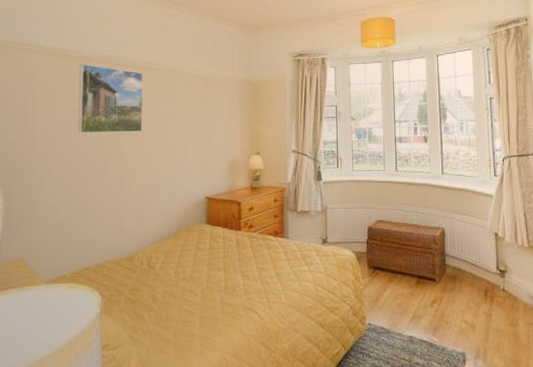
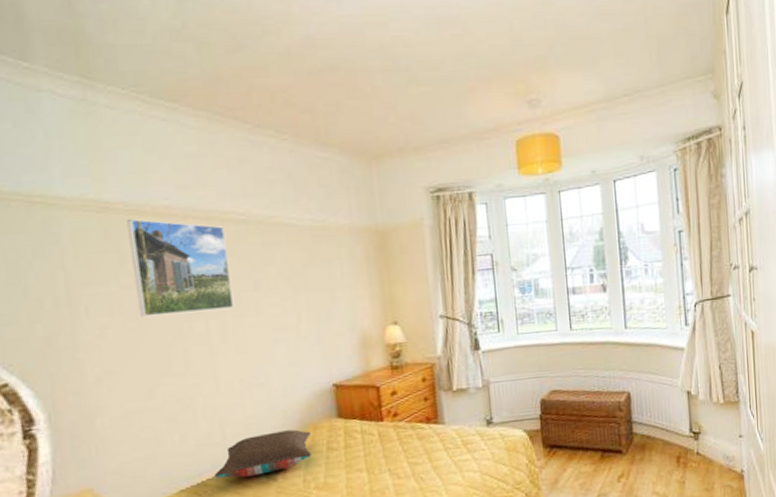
pillow: none [110,230,186,264] -> present [213,429,312,478]

